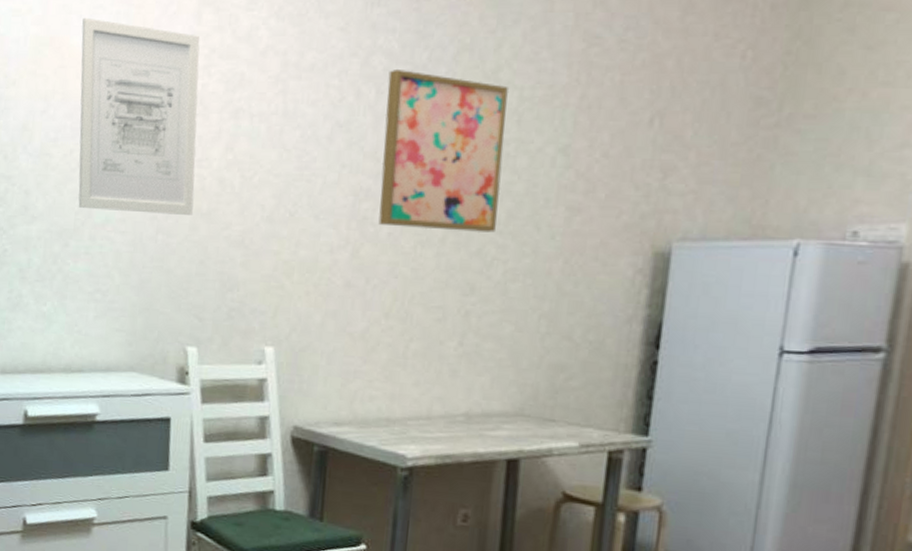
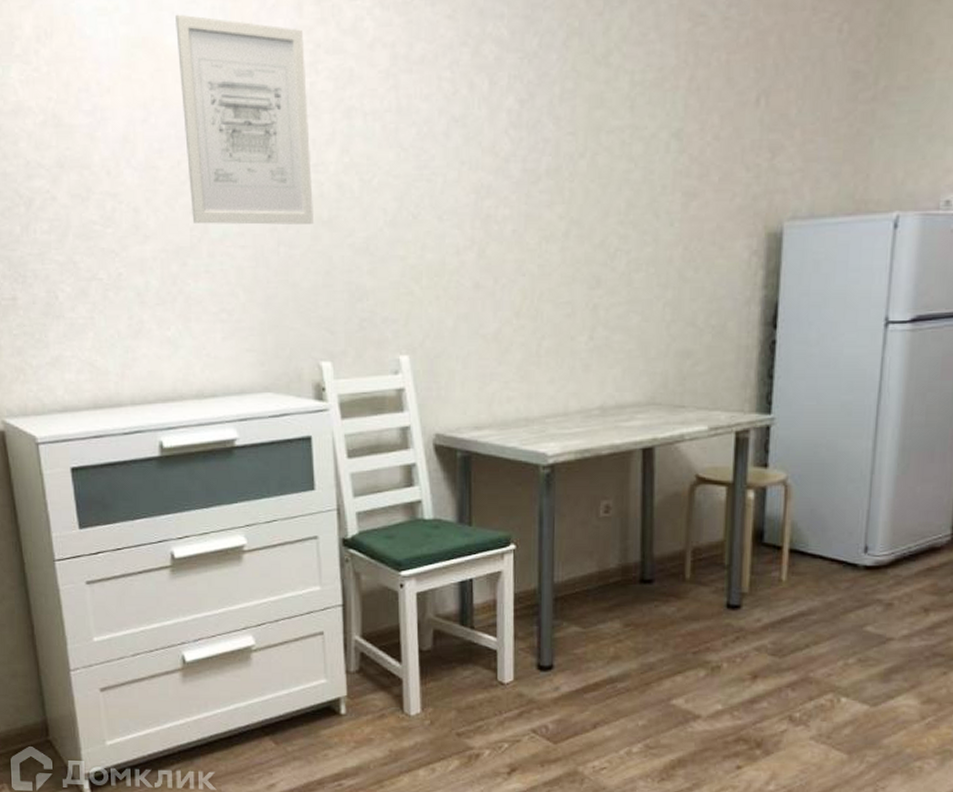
wall art: present [378,68,509,233] -> none [500,57,621,224]

